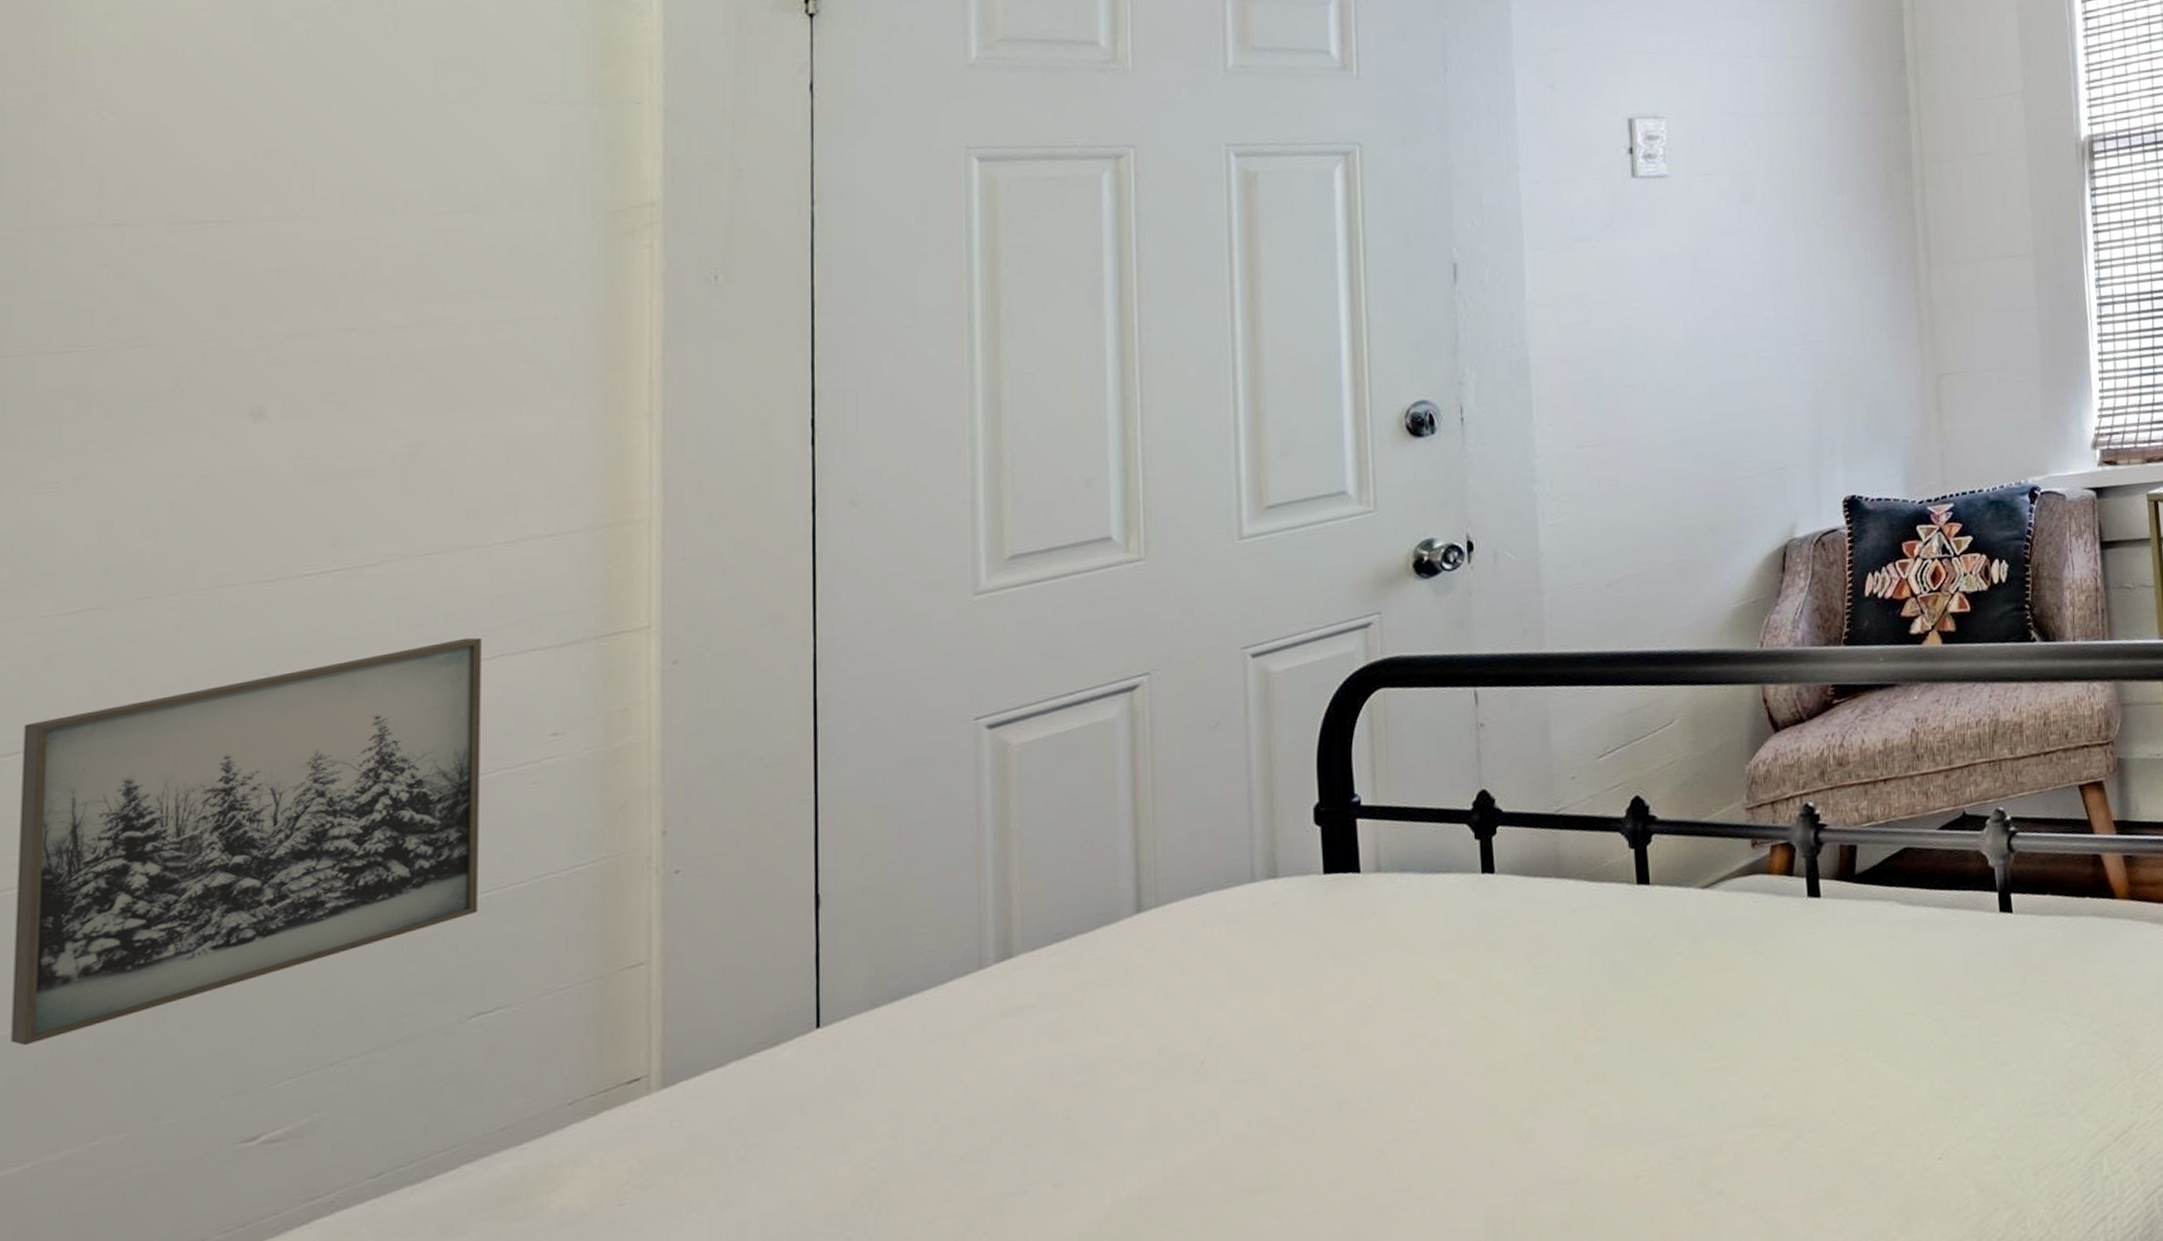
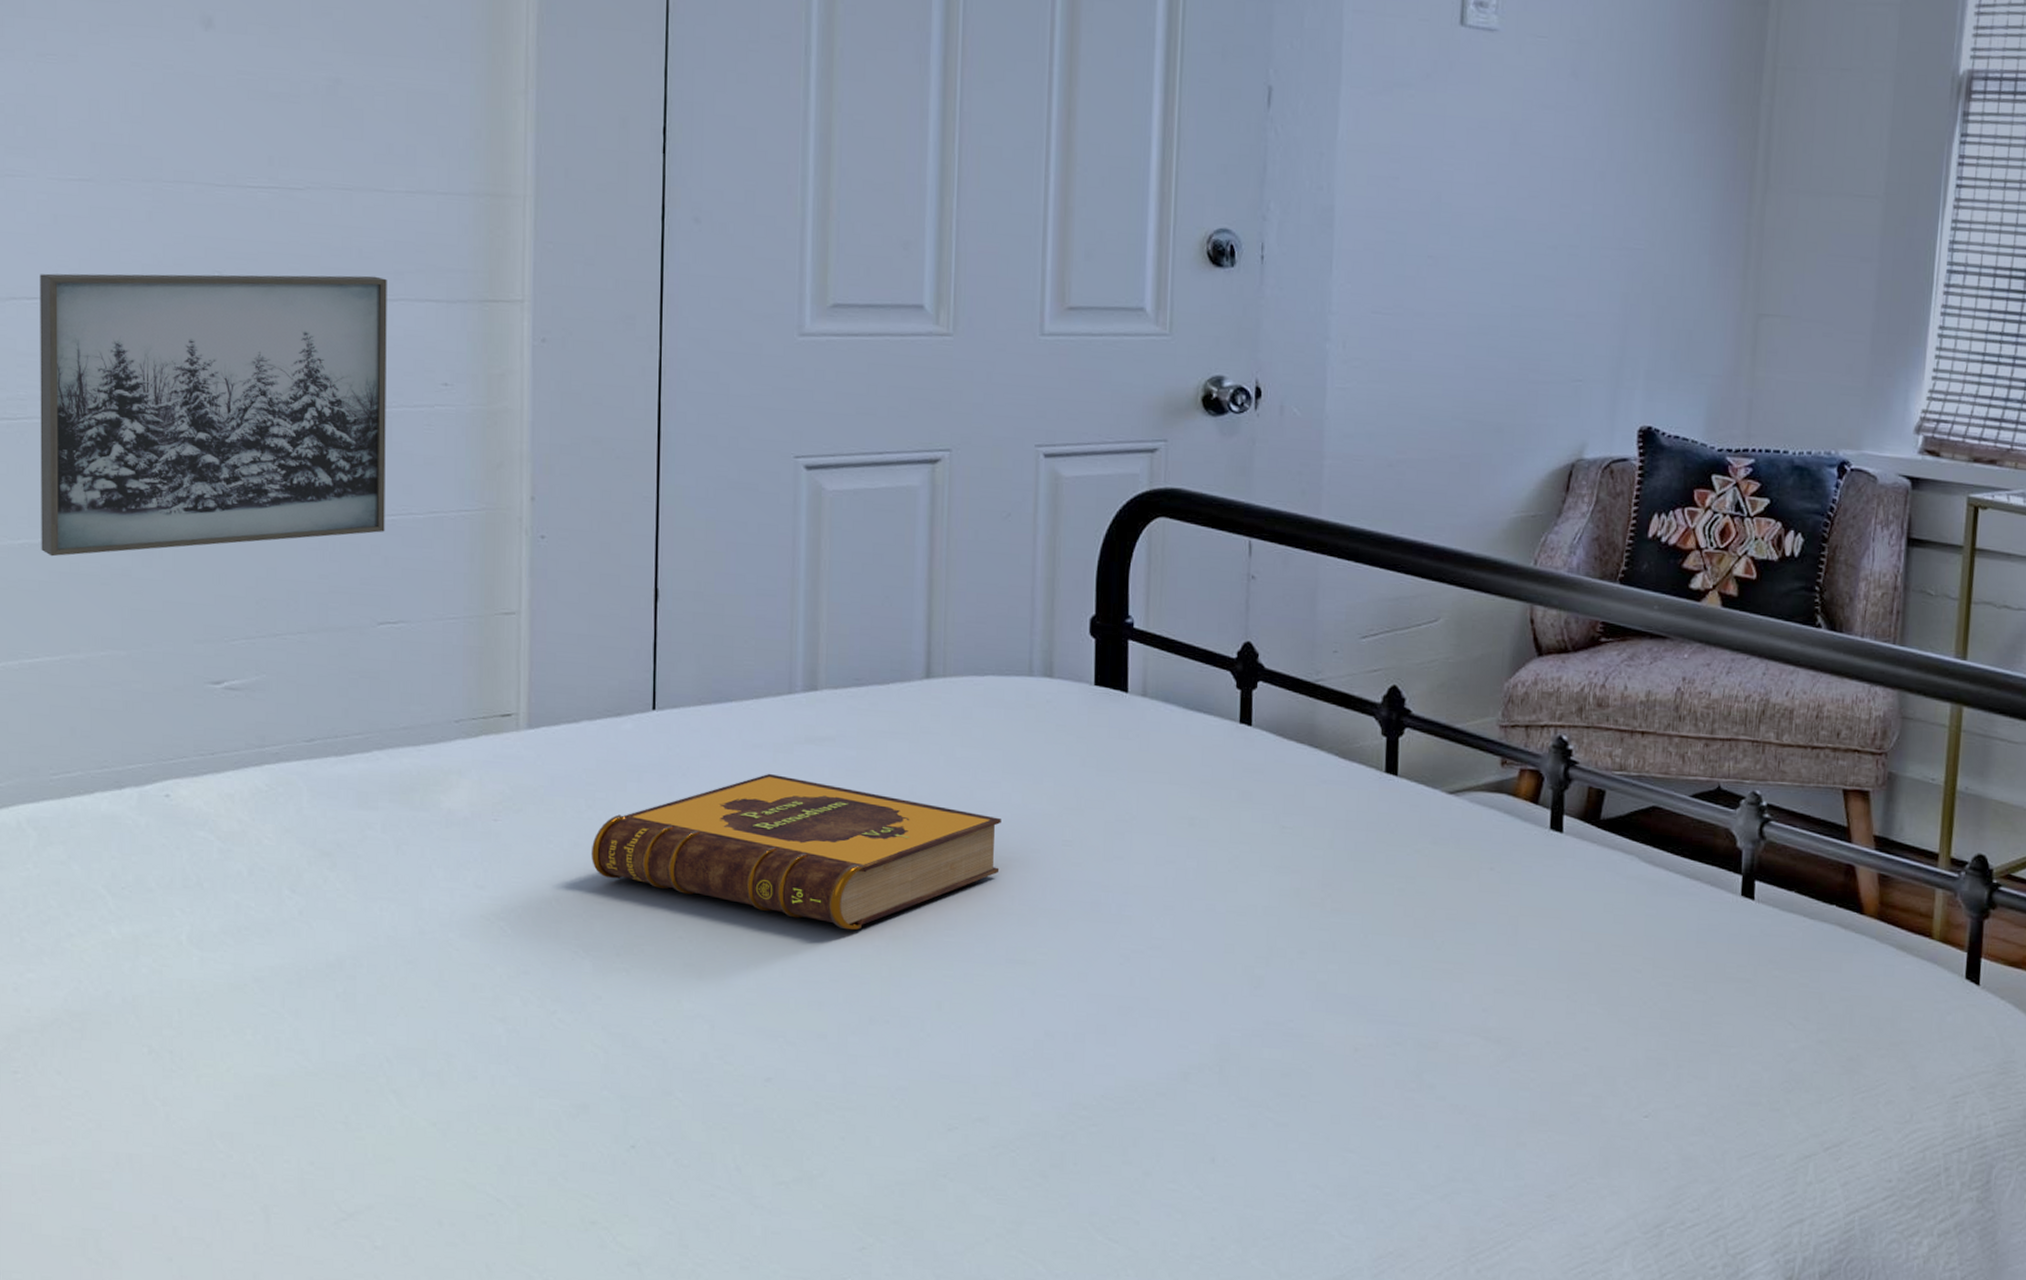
hardback book: none [743,1040,1233,1233] -> present [590,773,1001,930]

